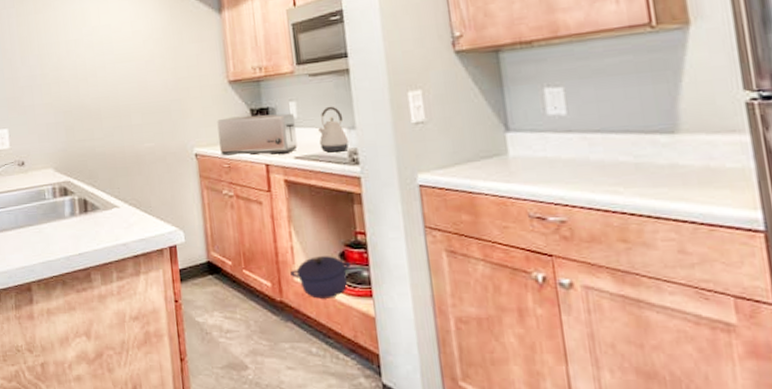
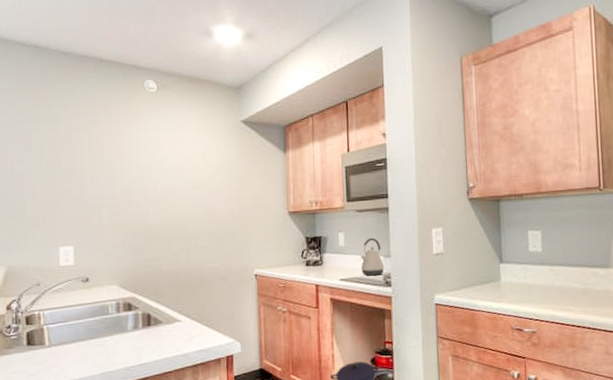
toaster: present [217,113,298,156] -> none [276,242,343,277]

